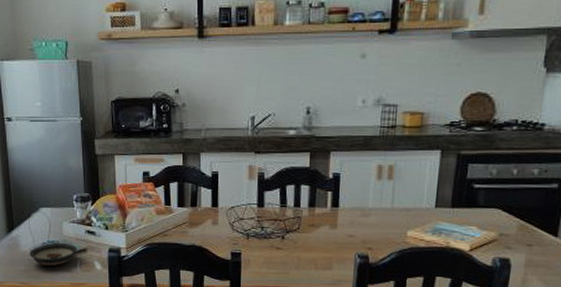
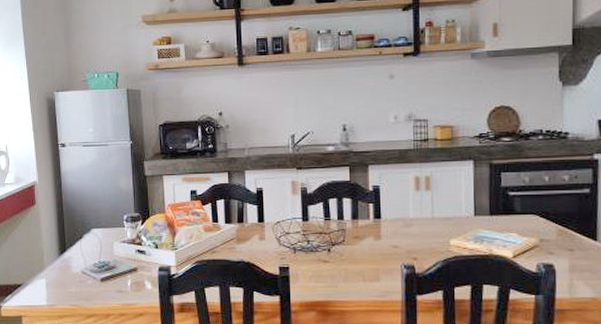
saucer: present [29,242,77,267] -> none [81,262,128,288]

